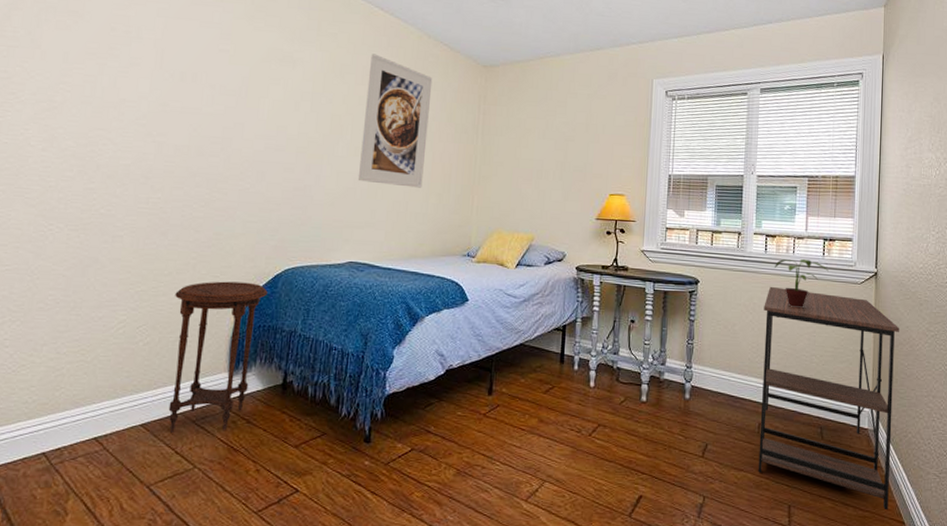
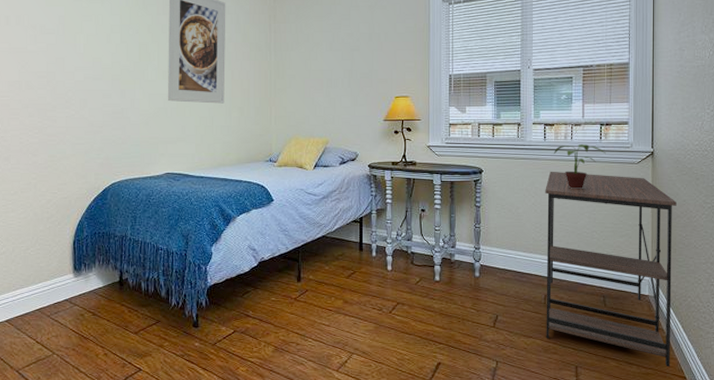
side table: present [168,281,268,432] -> none [22,196,99,326]

